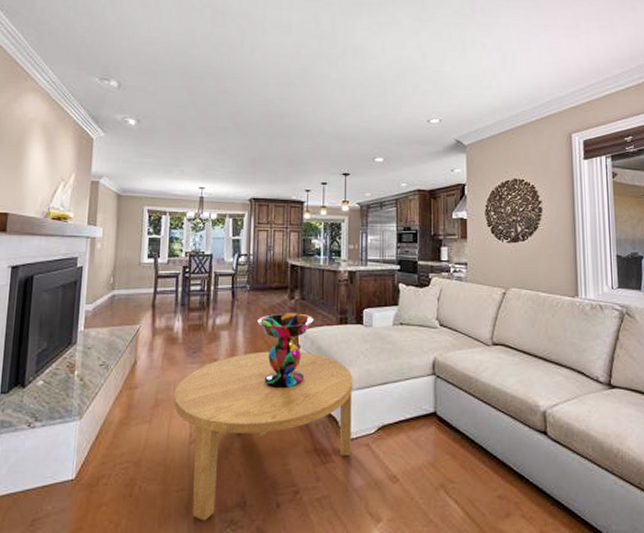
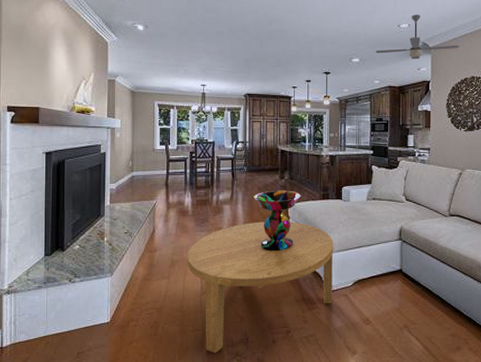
ceiling fan: none [402,108,499,160] -> present [375,14,459,60]

